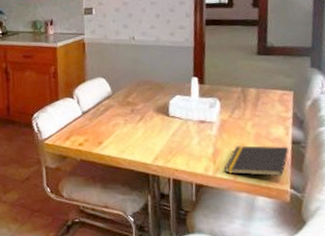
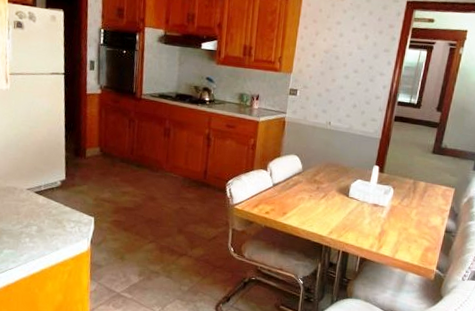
notepad: present [224,145,289,177] -> none [386,229,442,259]

